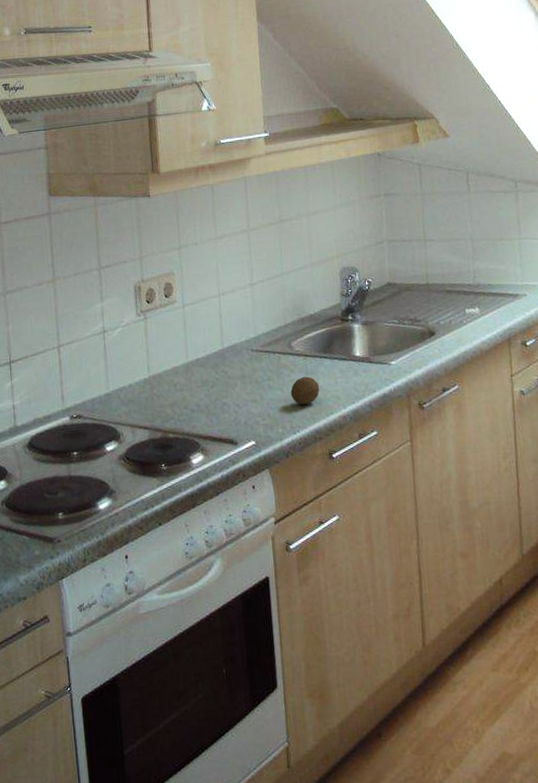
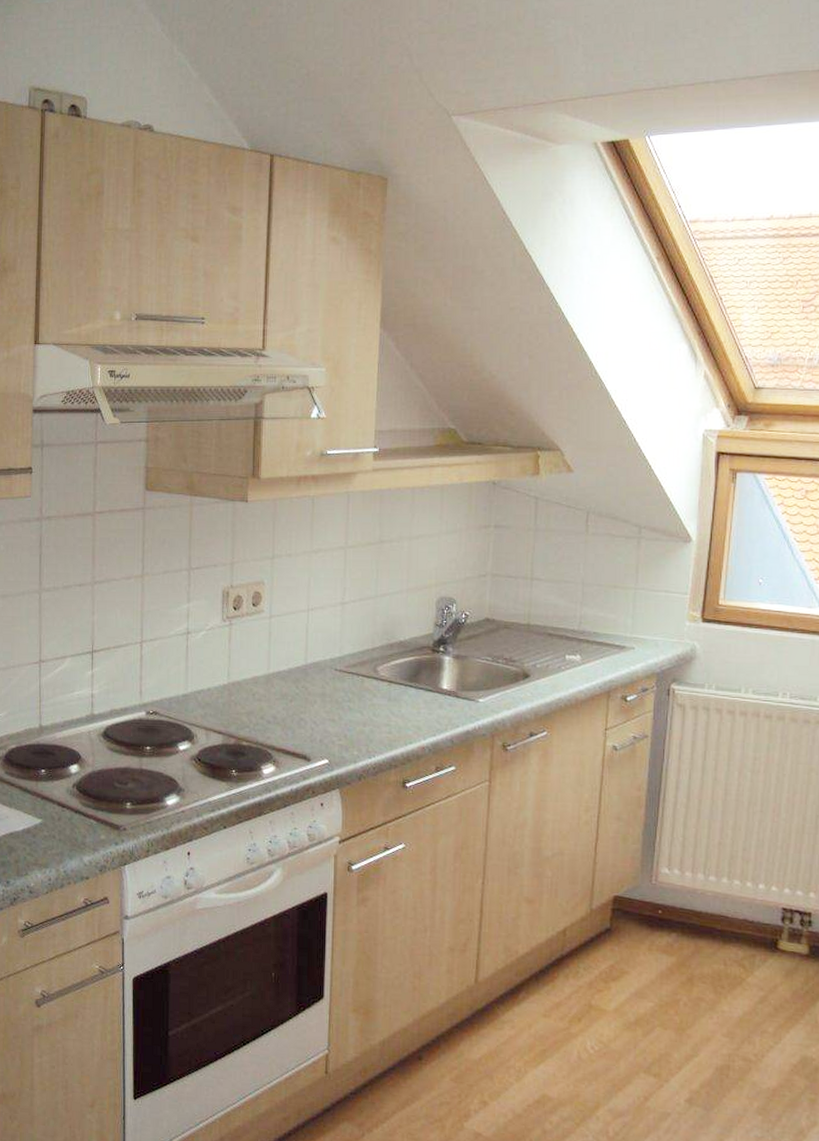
fruit: present [290,376,320,405] -> none [370,703,401,731]

